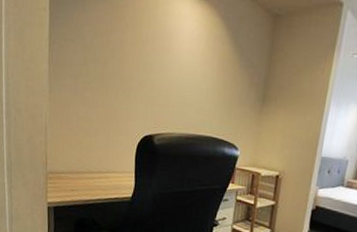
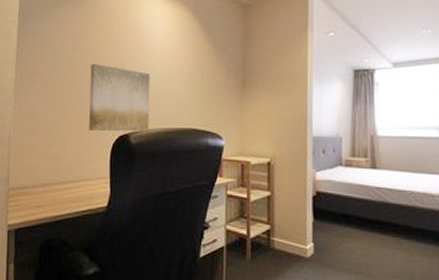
wall art: none [117,63,176,135] -> present [89,64,151,132]

